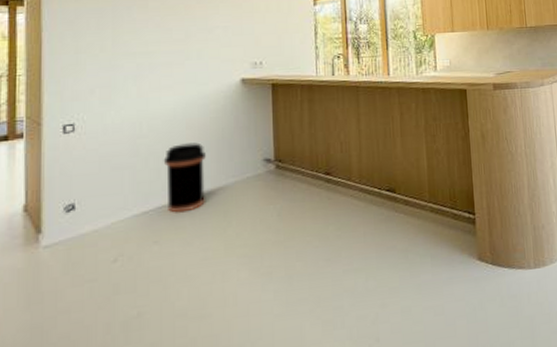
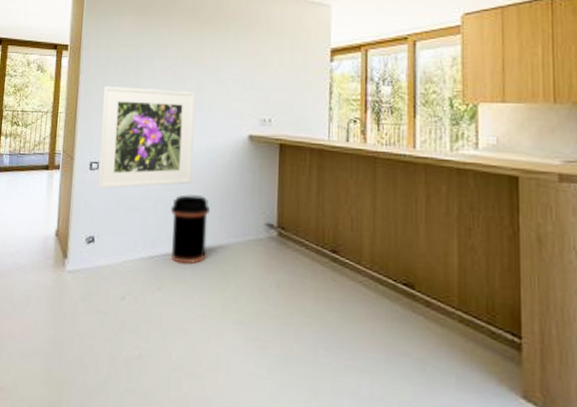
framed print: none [73,41,184,151] -> present [97,86,196,189]

